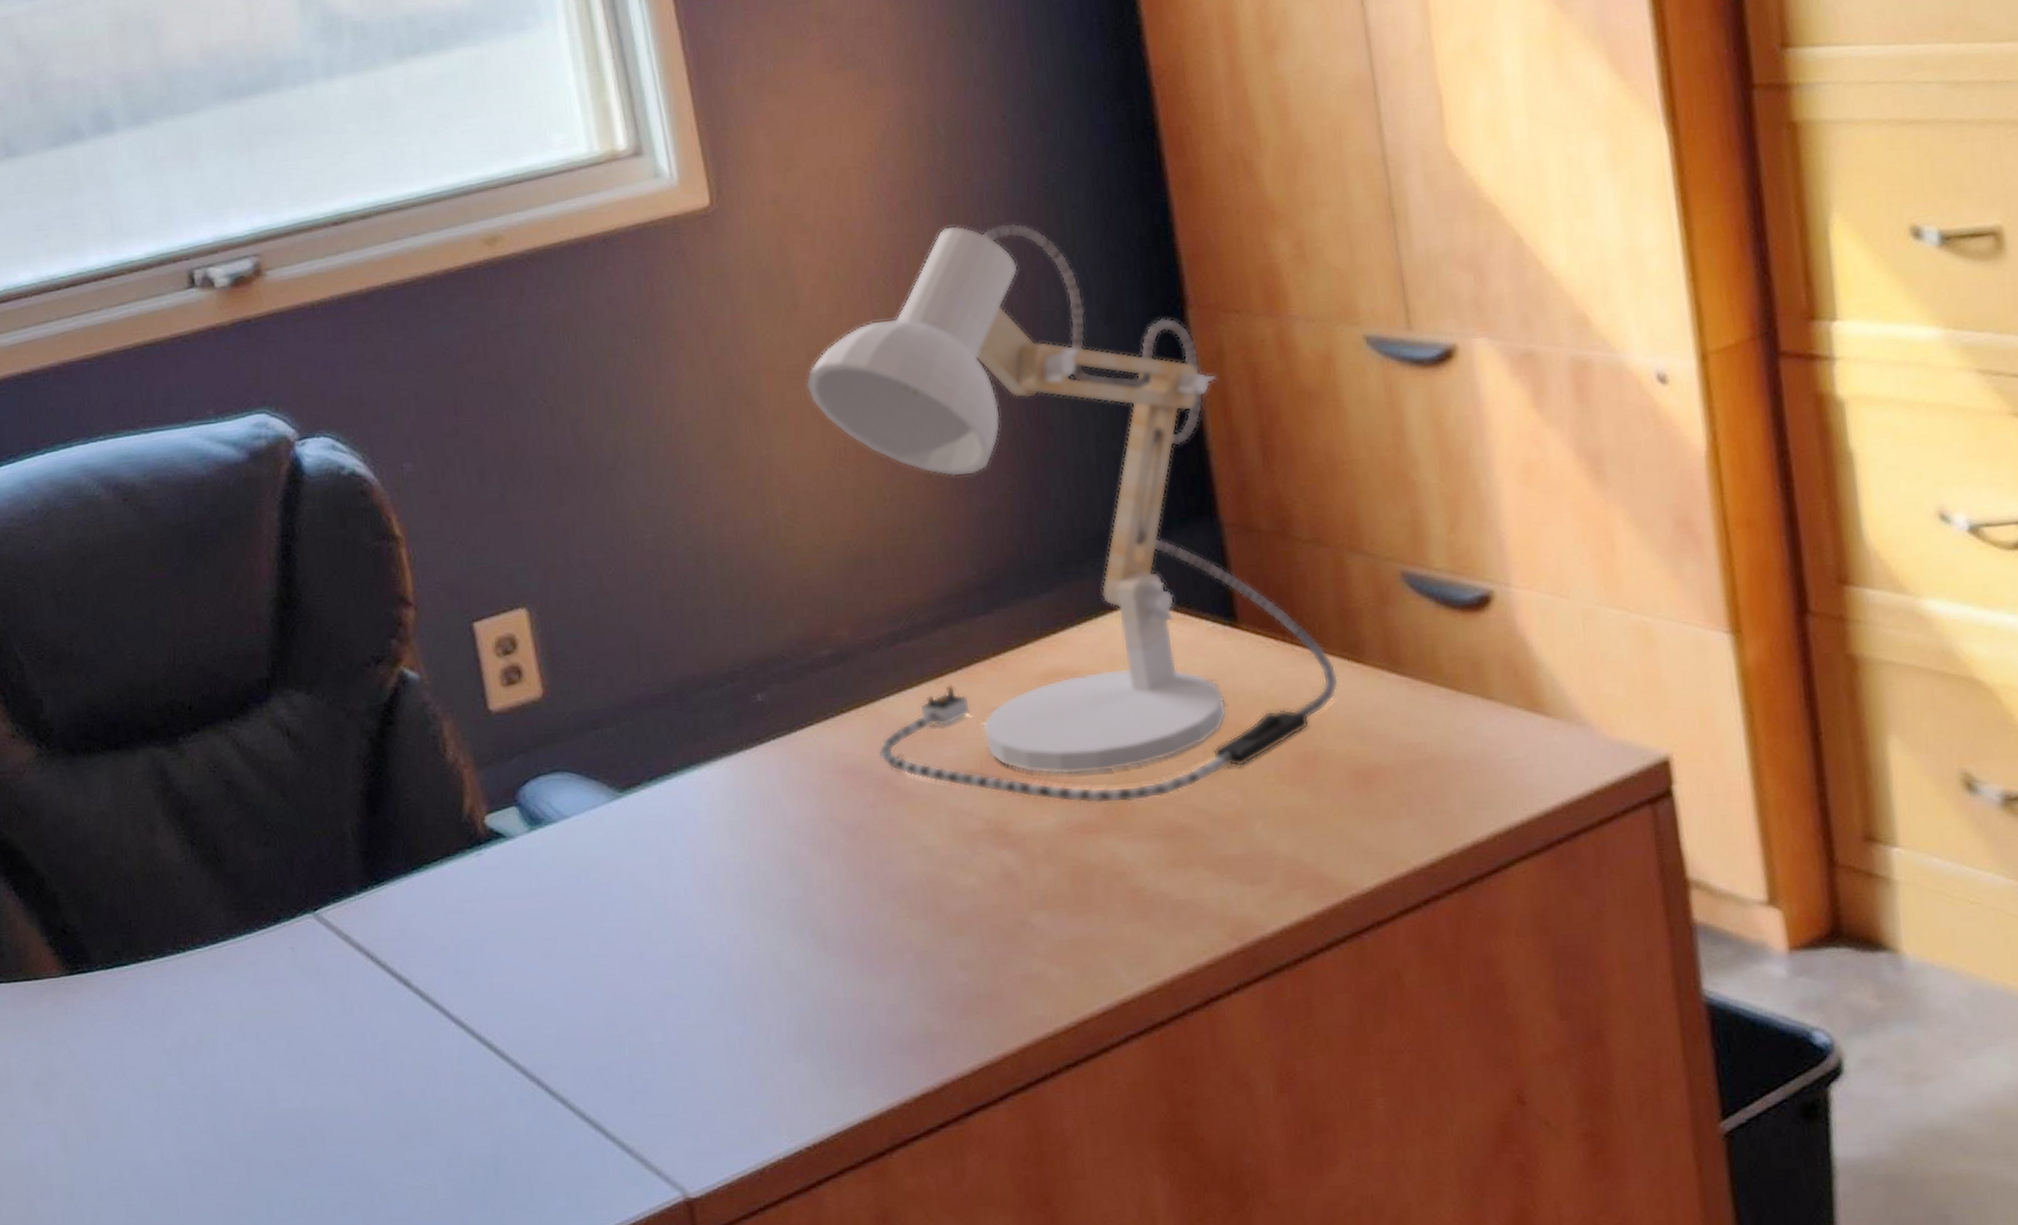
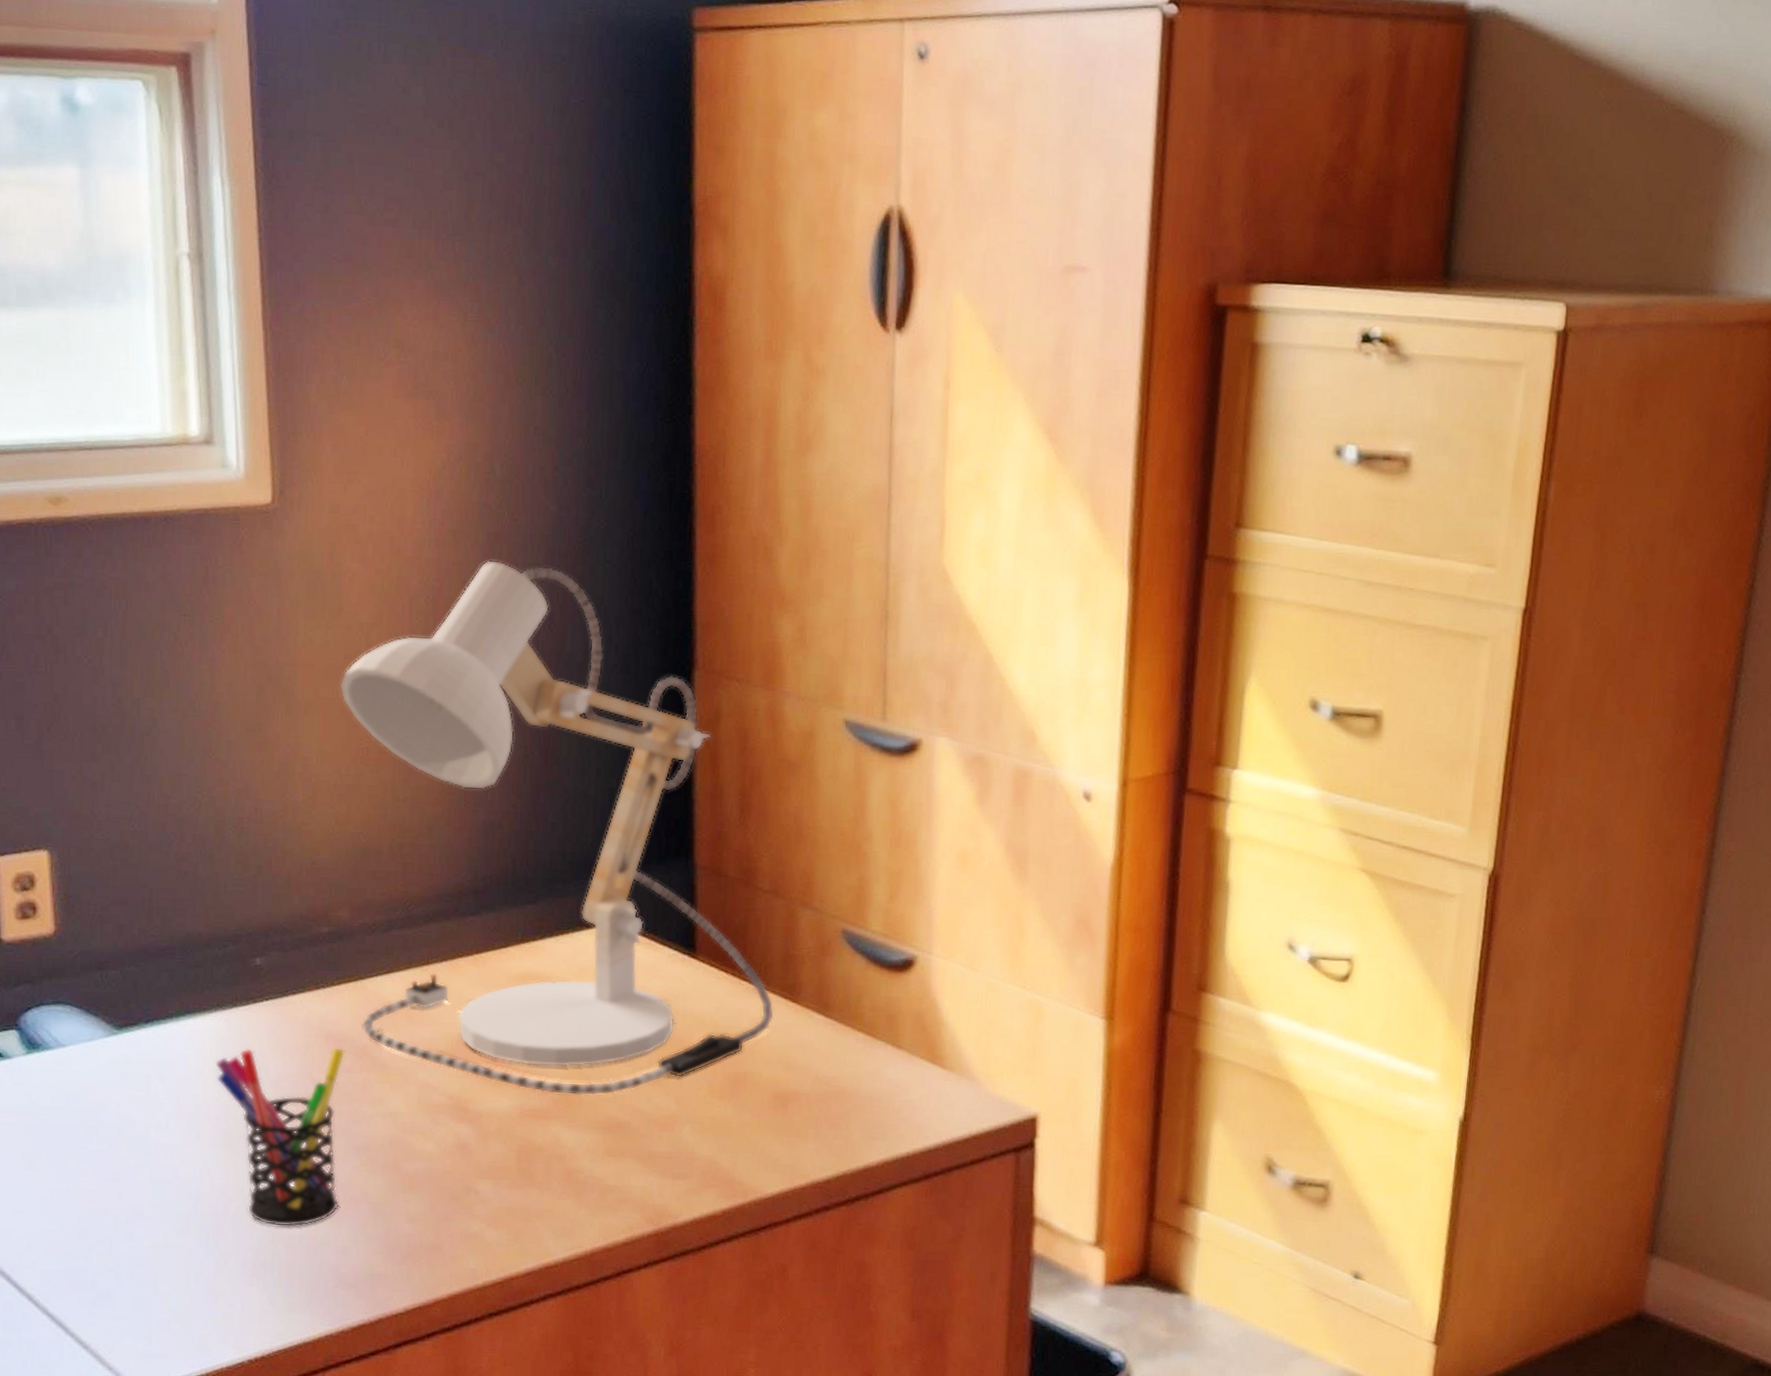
pen holder: none [728,780,882,992] -> present [215,1046,346,1228]

